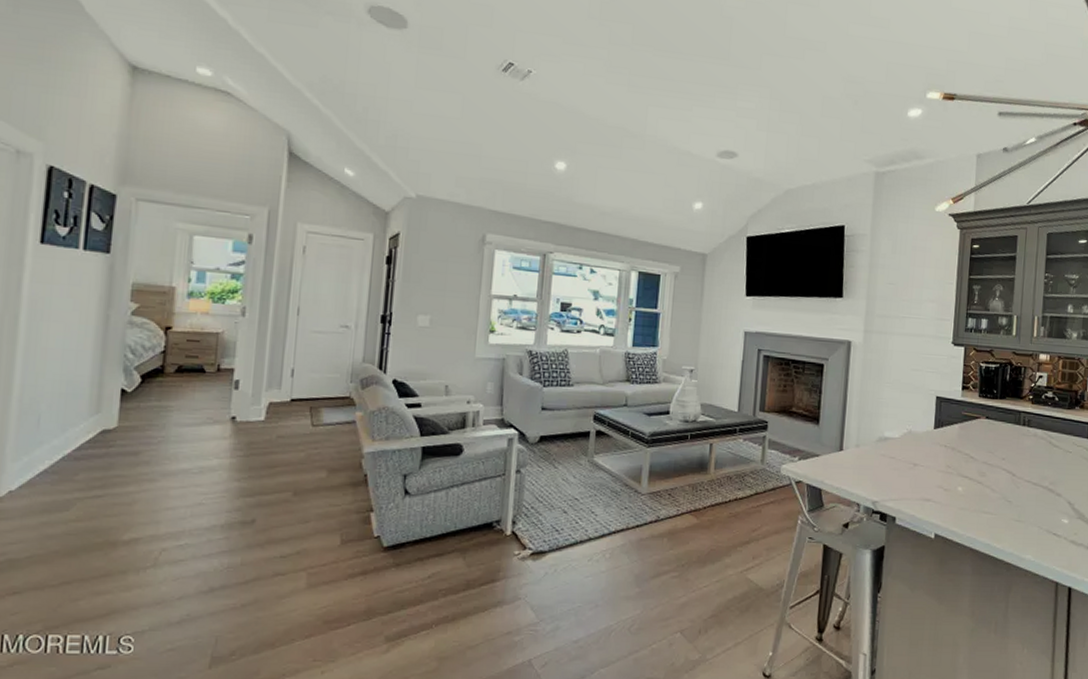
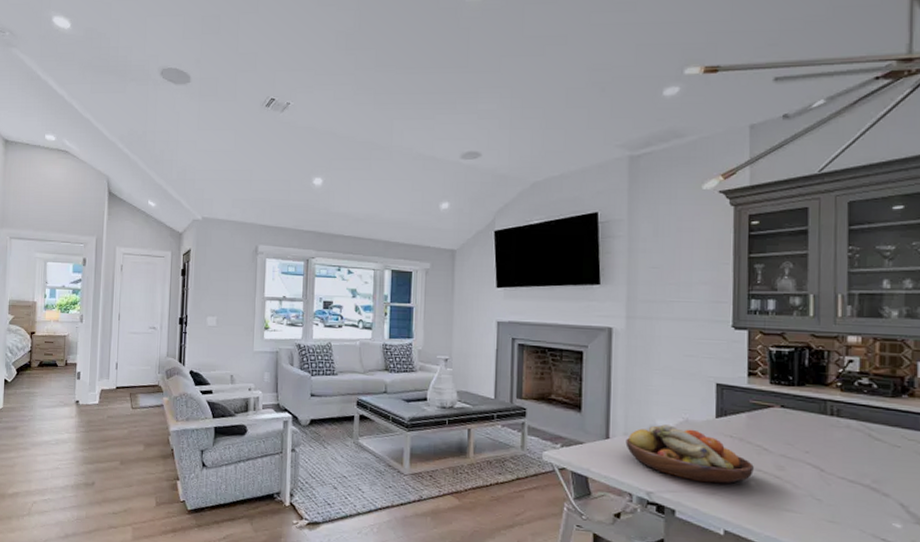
fruit bowl: none [857,436,962,491] -> present [625,424,754,484]

